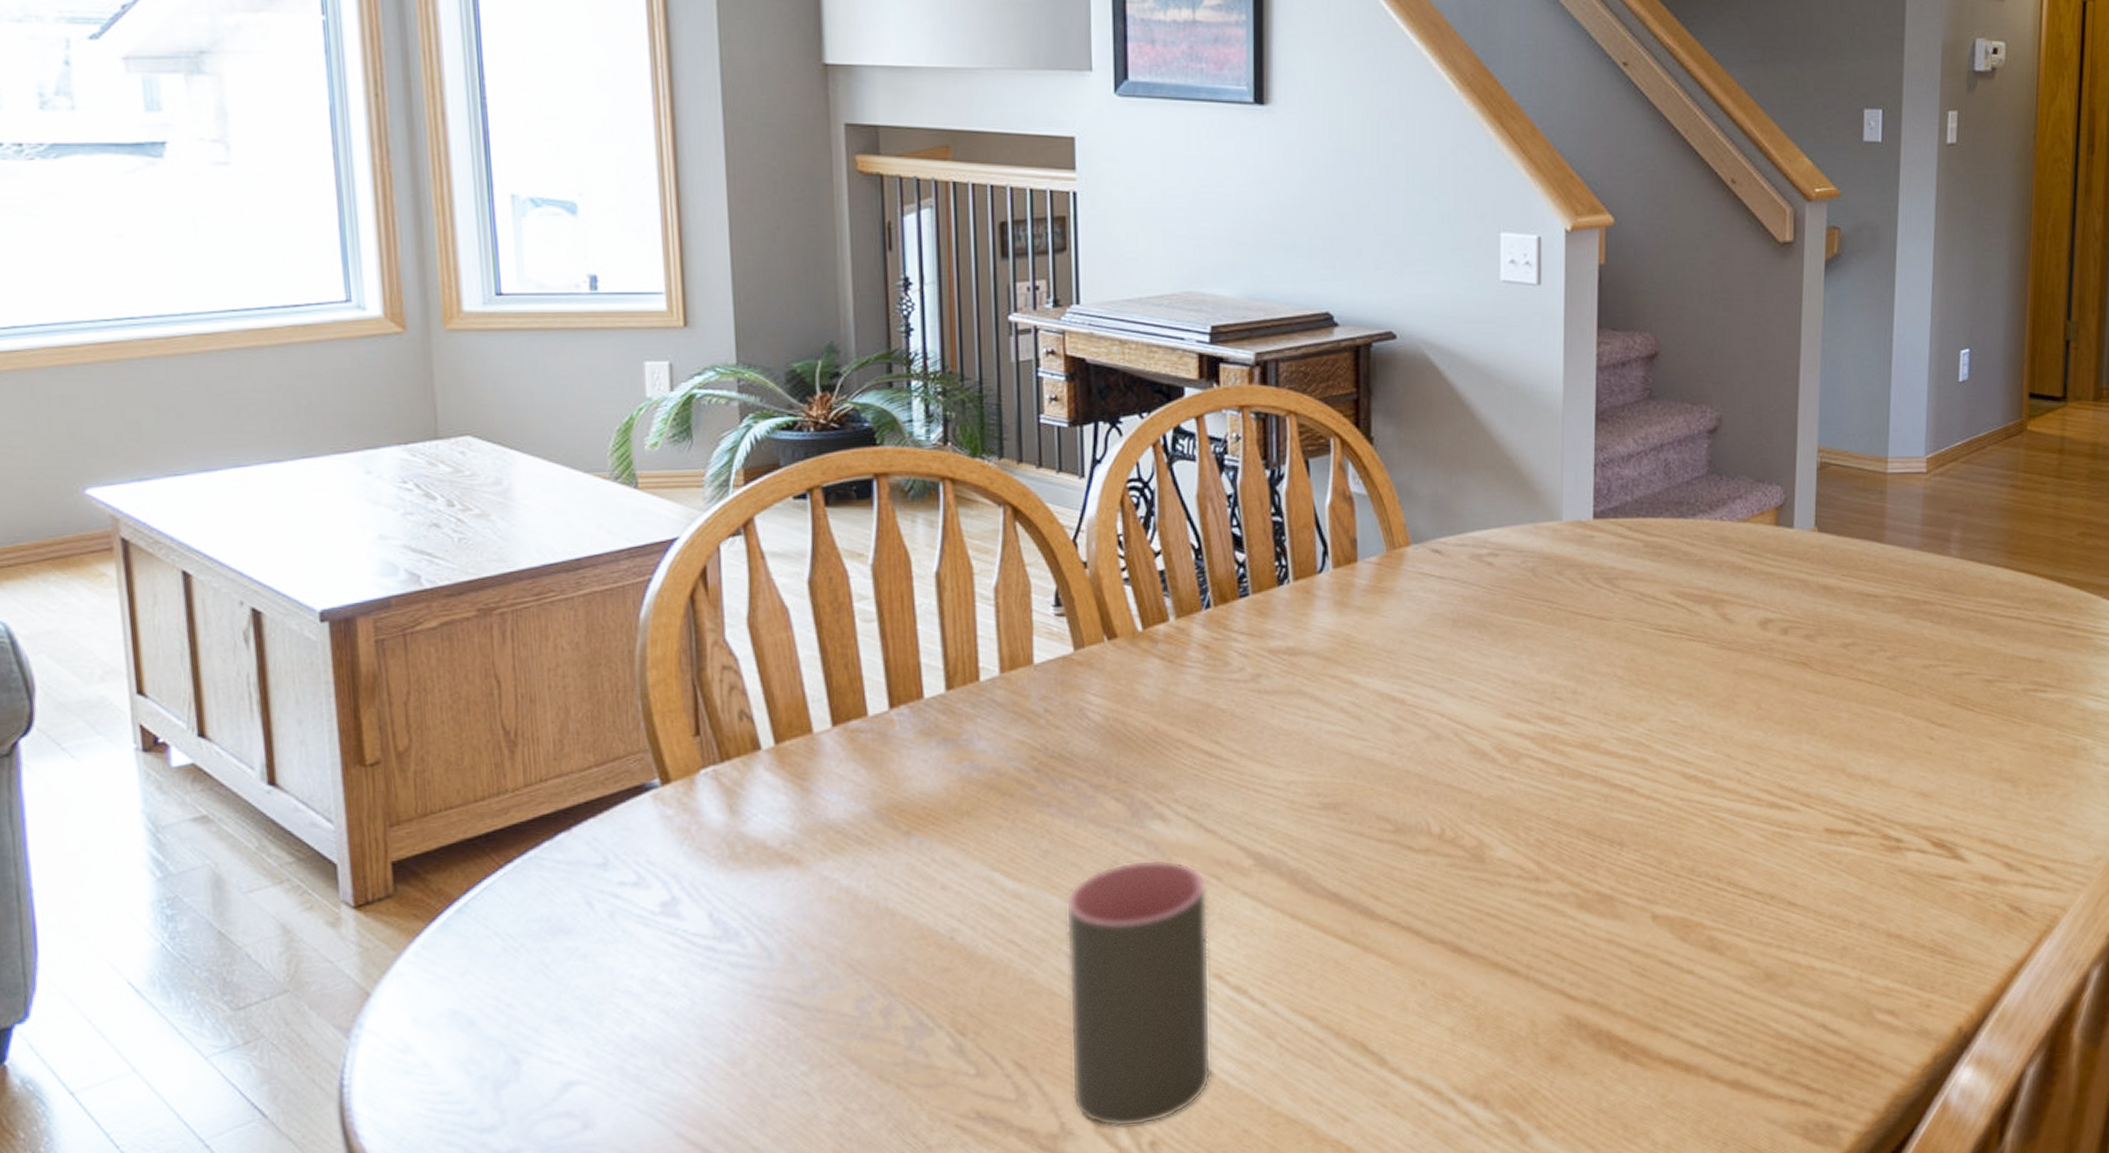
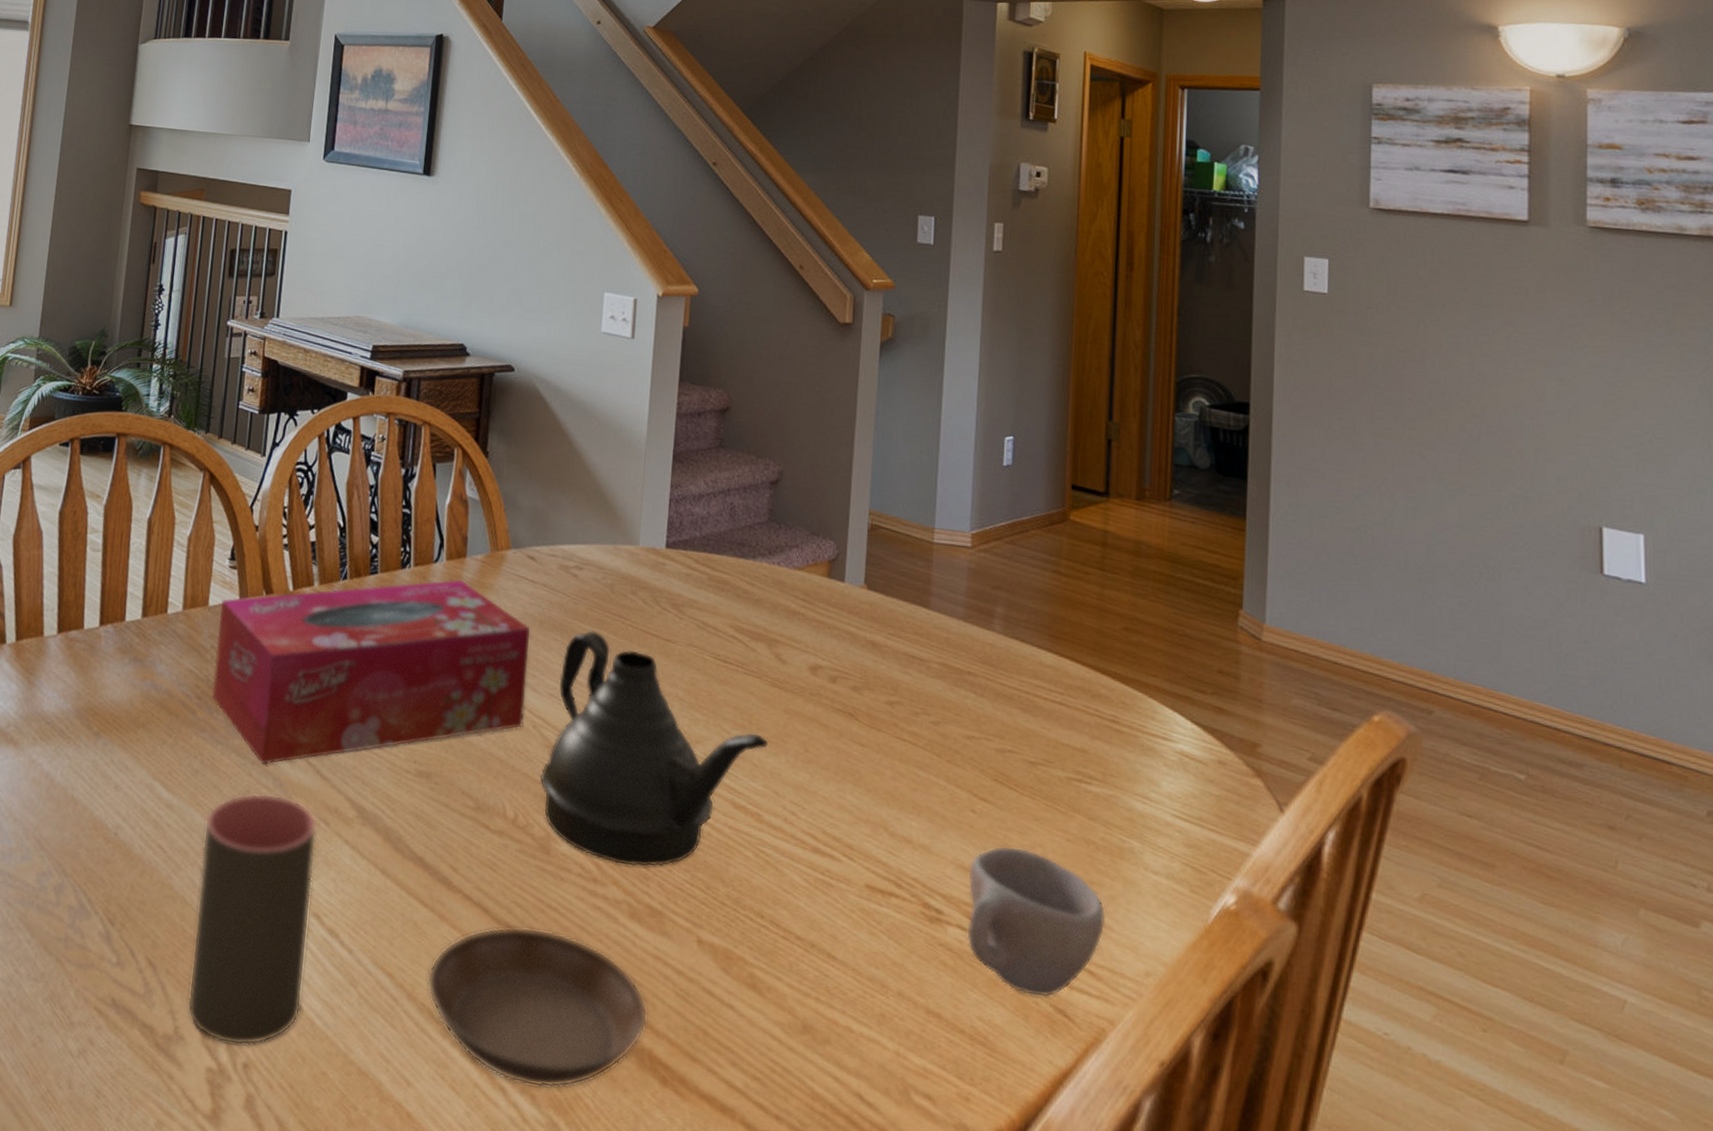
tissue box: none [1051,588,1443,831] -> present [212,579,531,765]
saucer: none [1356,938,1604,1093] -> present [426,926,648,1089]
teapot: none [1466,621,1717,858] -> present [539,630,768,867]
cup: none [1926,765,2059,900] -> present [967,846,1106,998]

